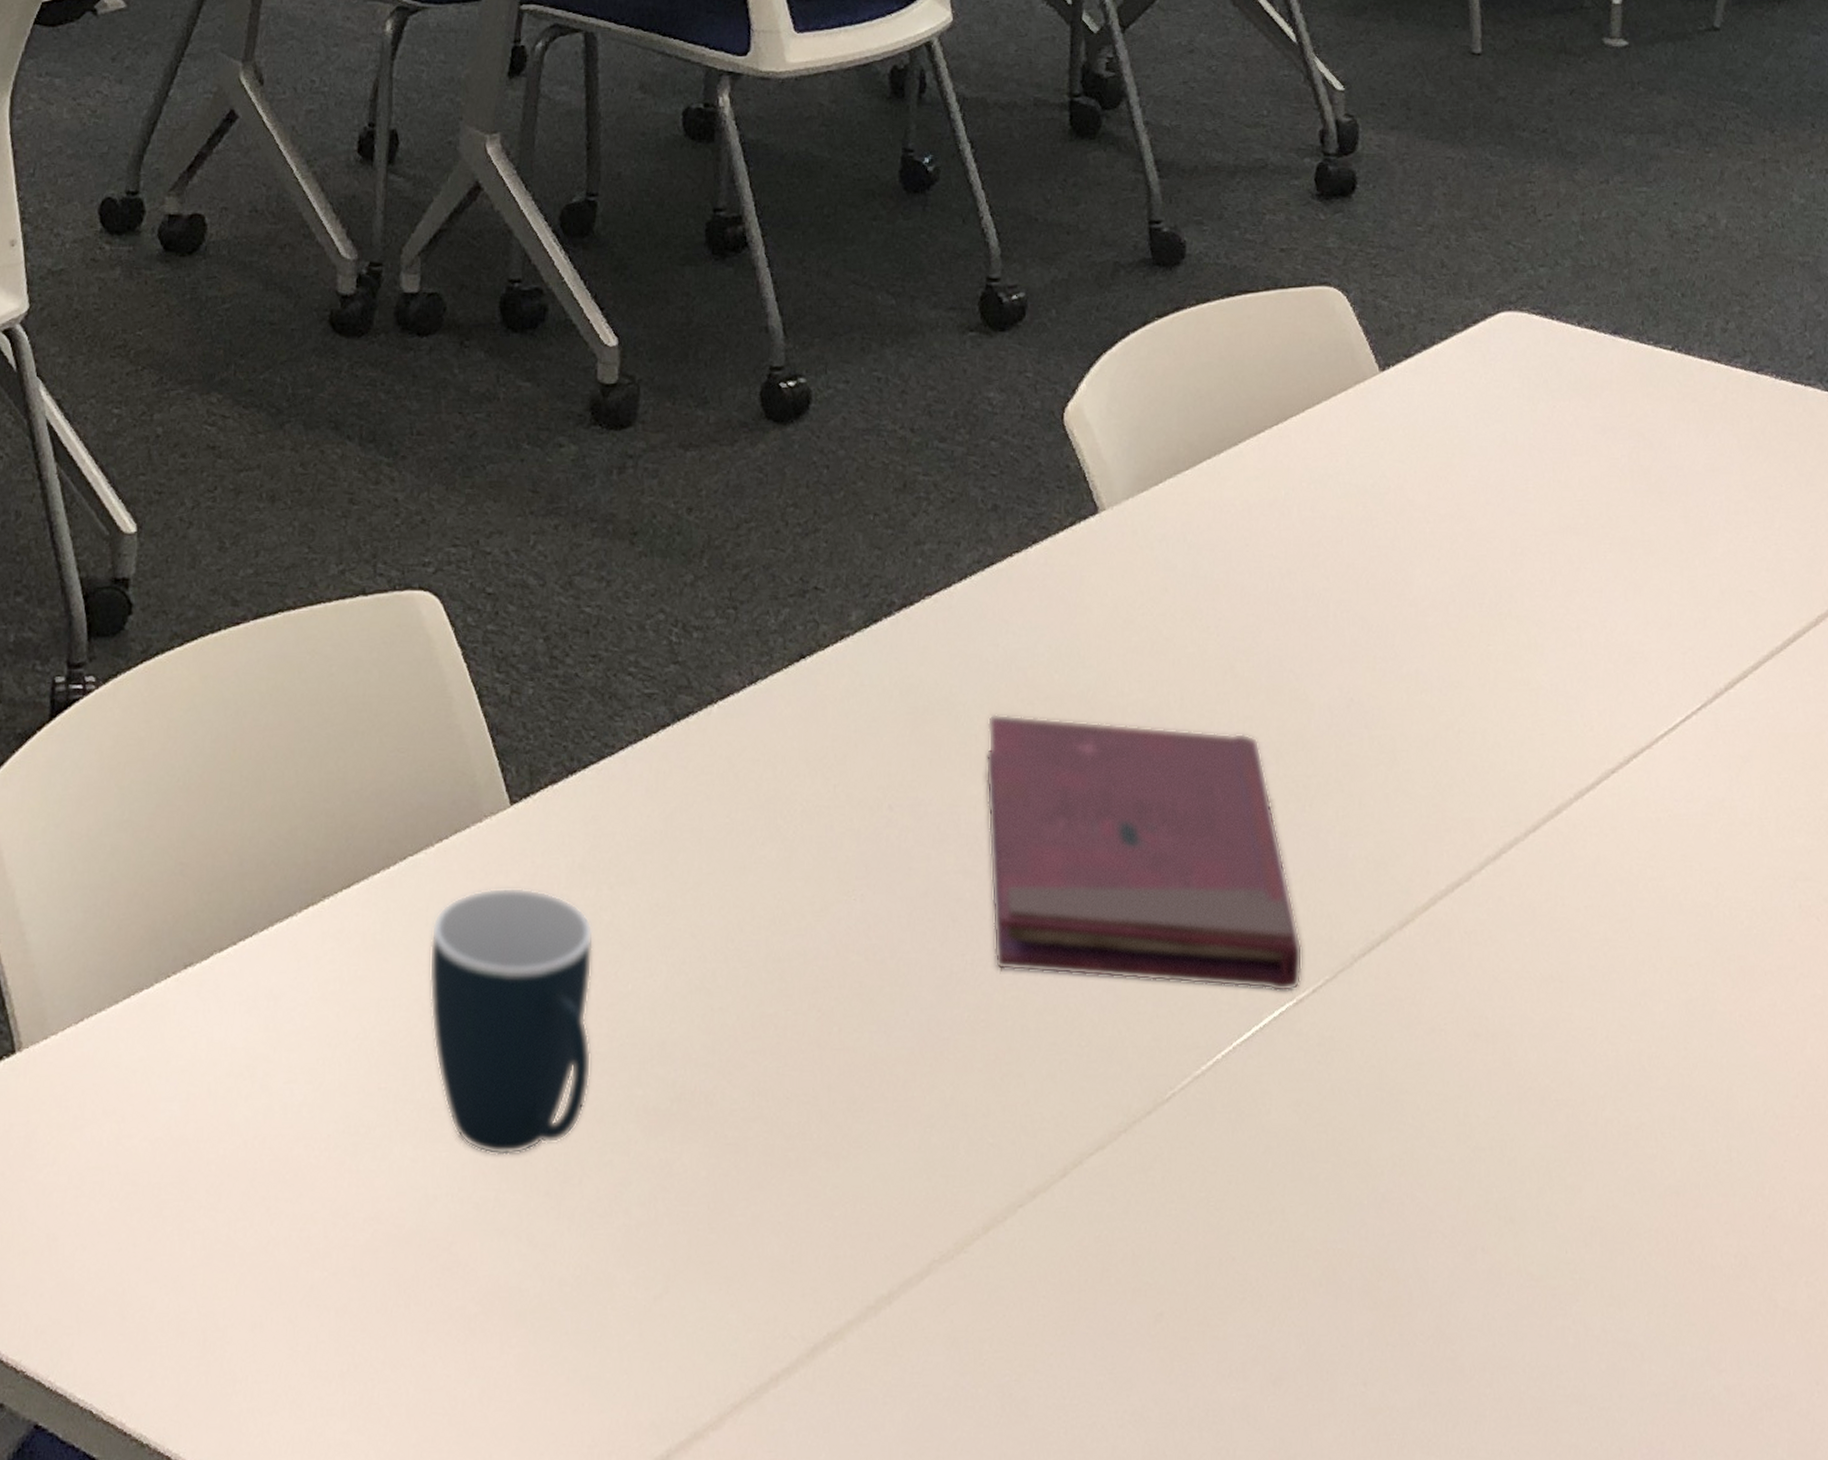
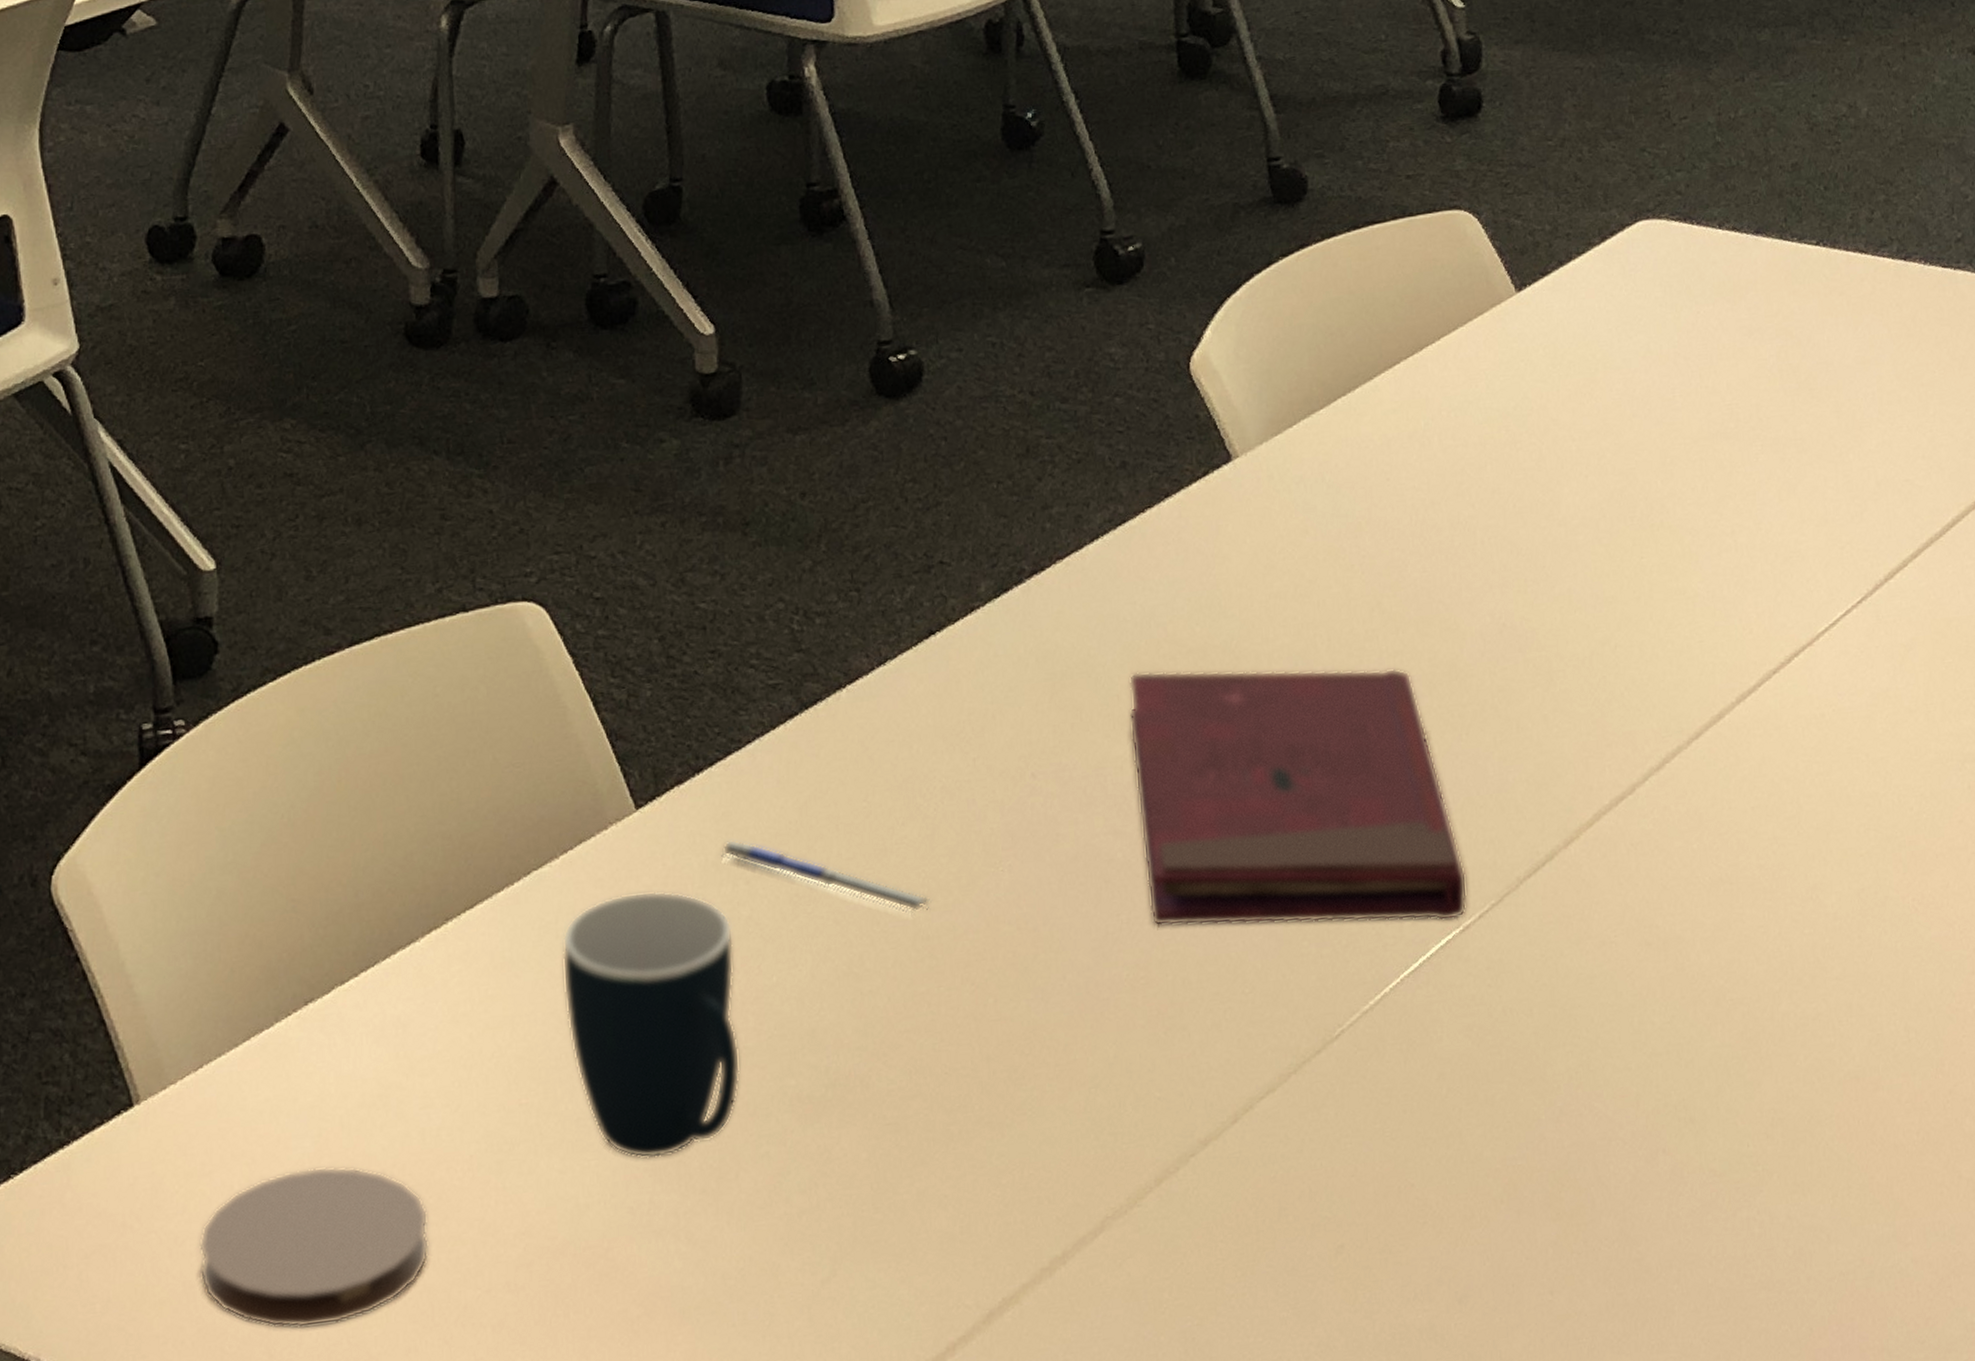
coaster: none [63,1131,284,1292] -> present [199,1166,430,1328]
pen: none [586,843,786,934] -> present [720,839,933,913]

